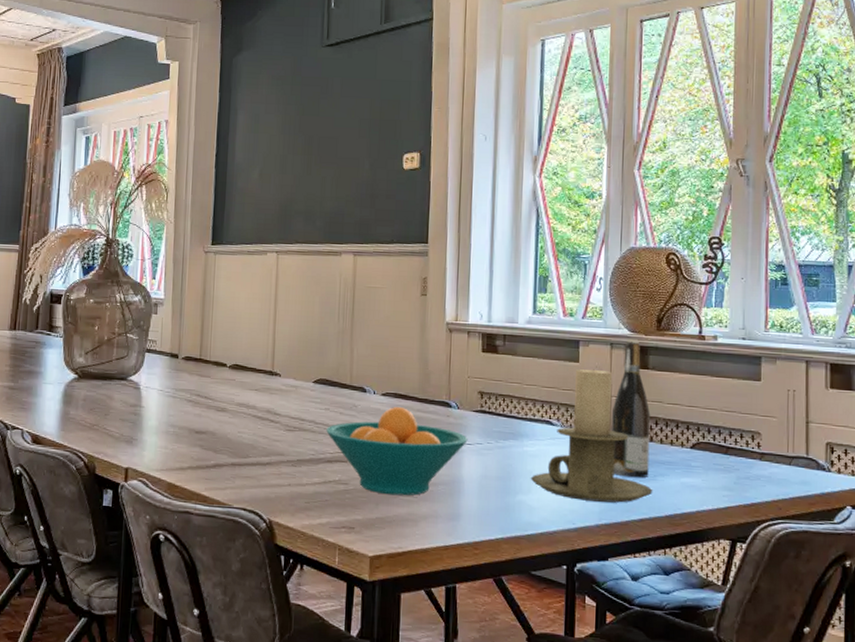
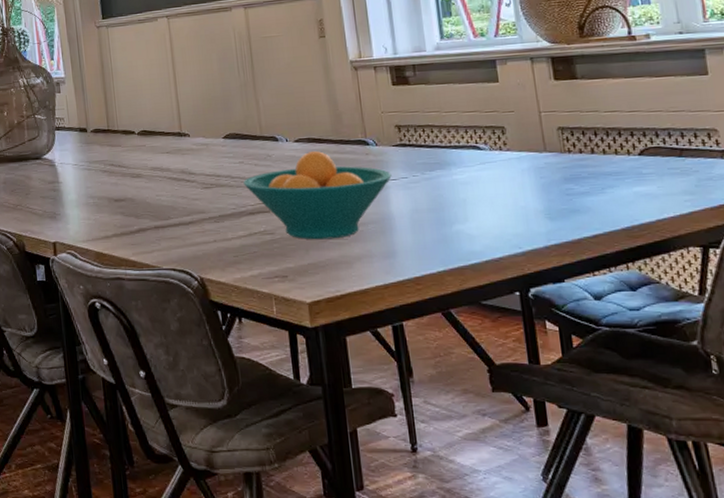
candle holder: present [530,369,653,503] -> none [464,87,604,223]
wine bottle: present [612,341,651,478] -> none [543,52,596,194]

